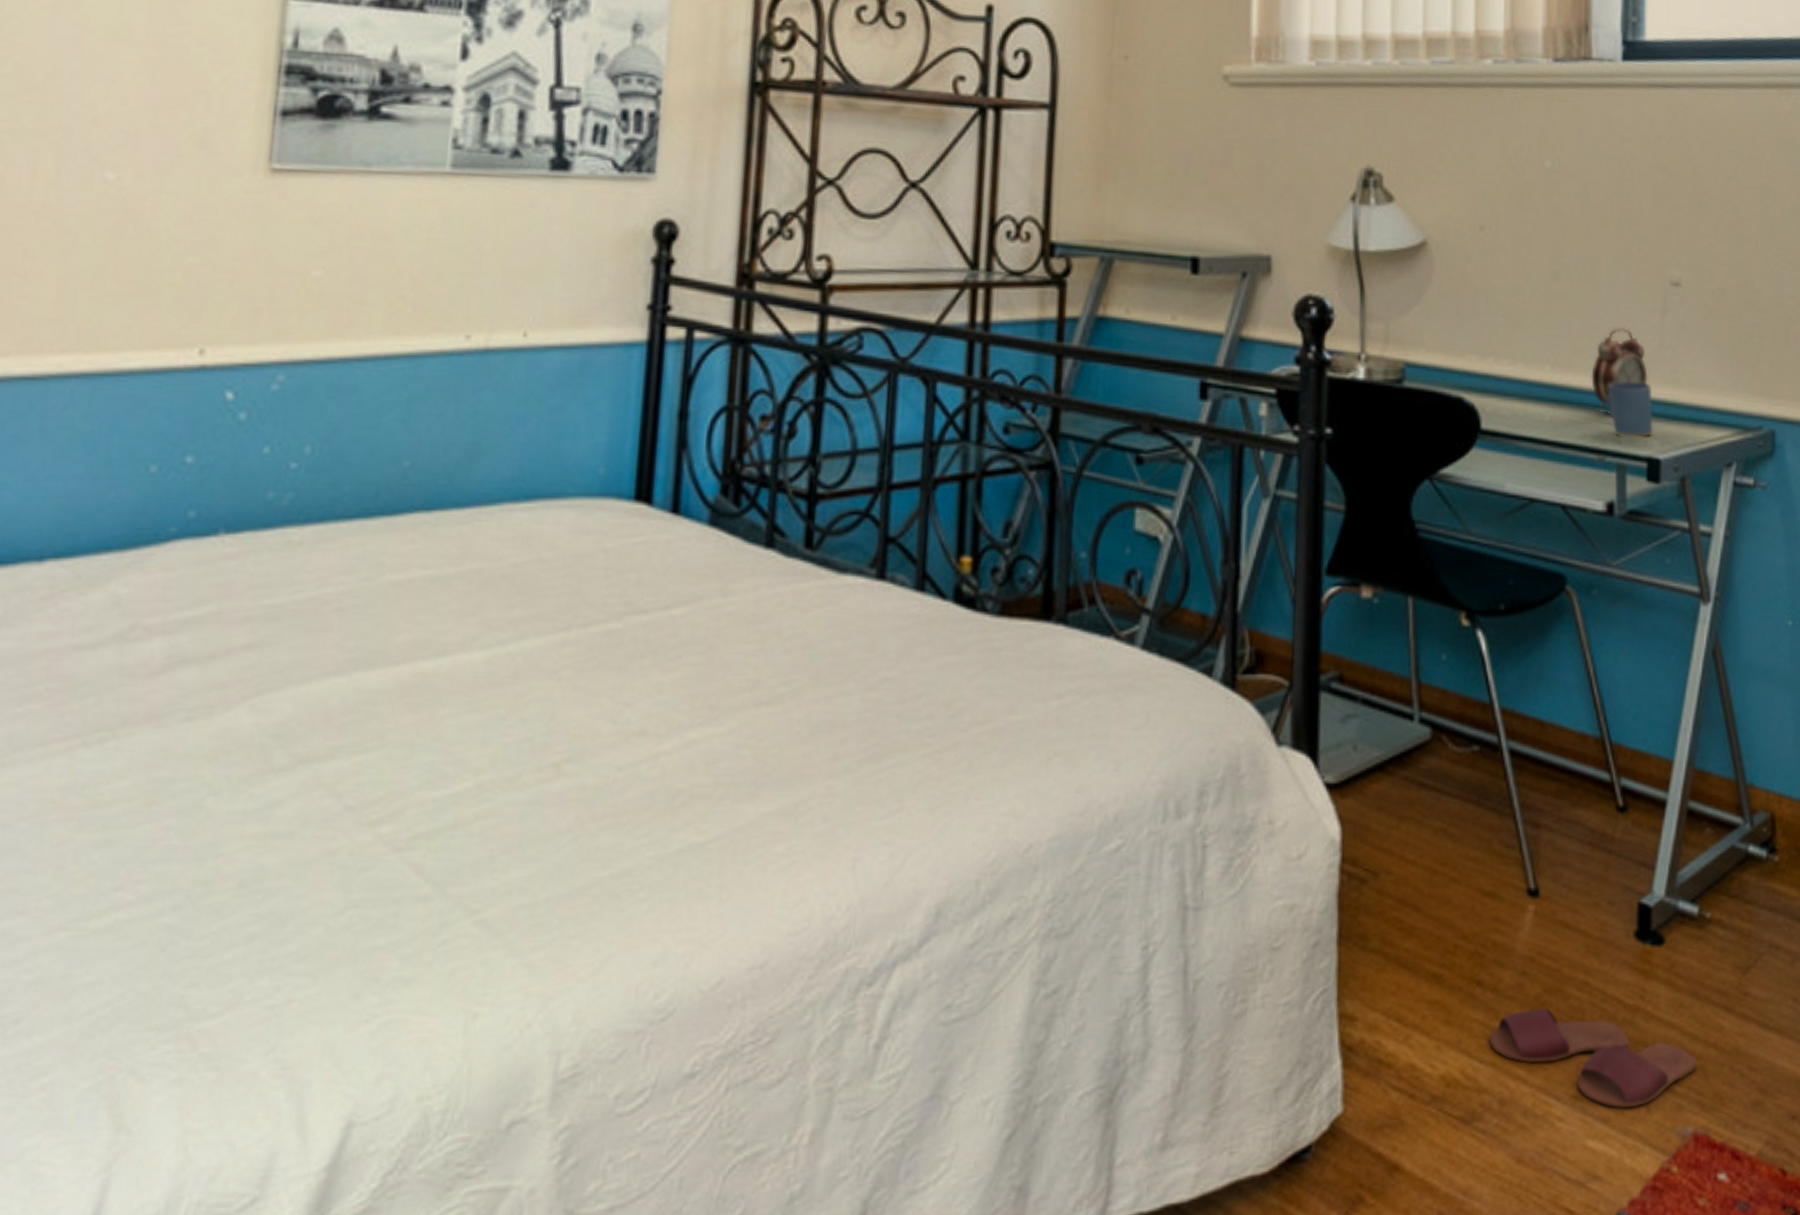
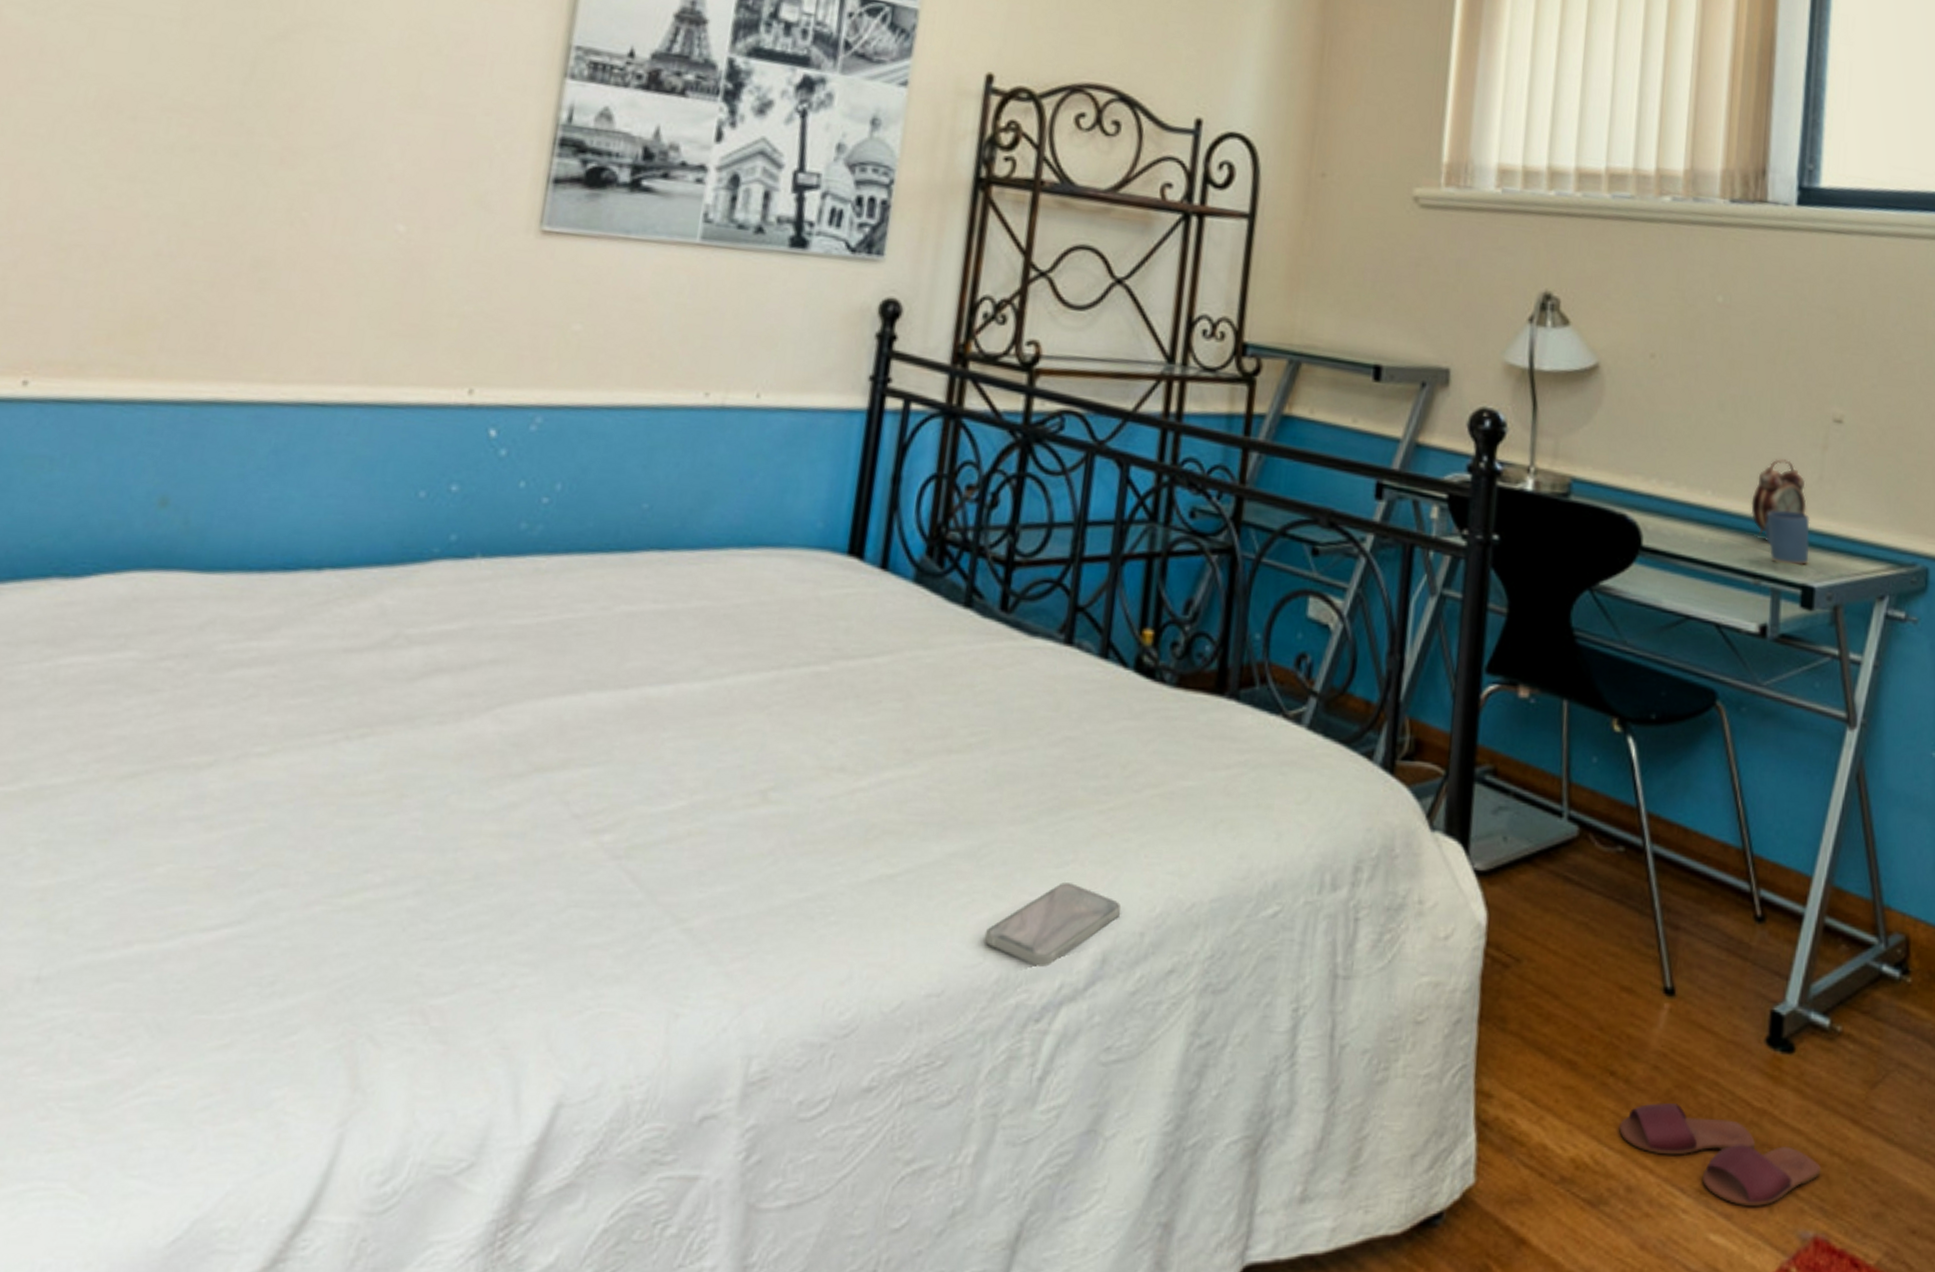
smartphone: none [807,834,954,927] -> present [984,882,1122,967]

